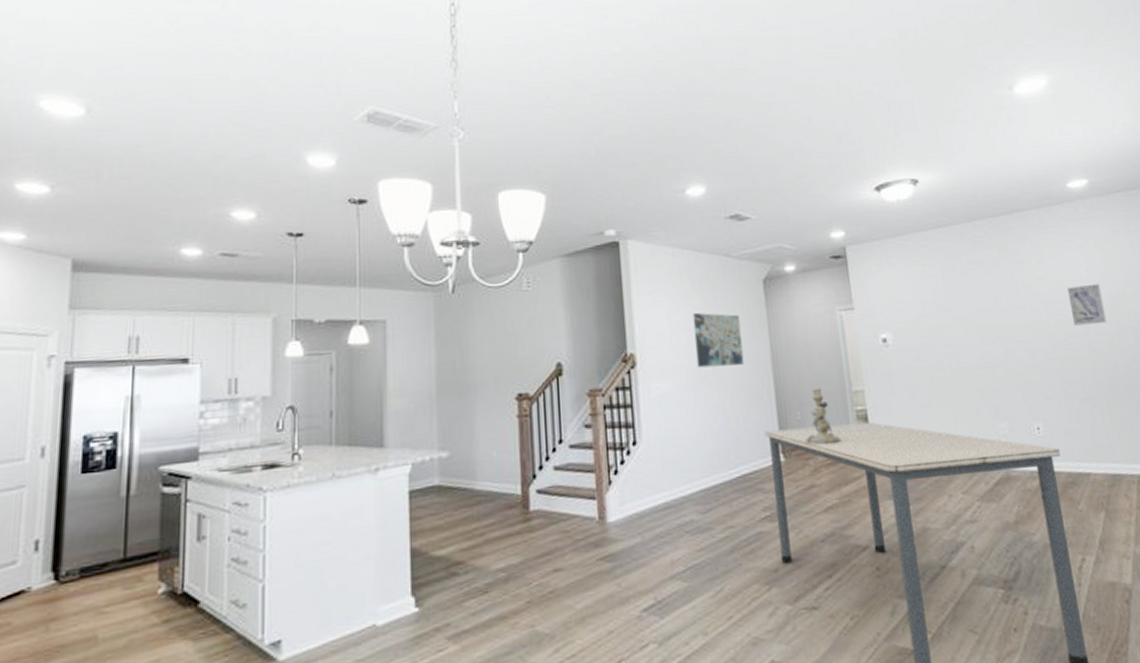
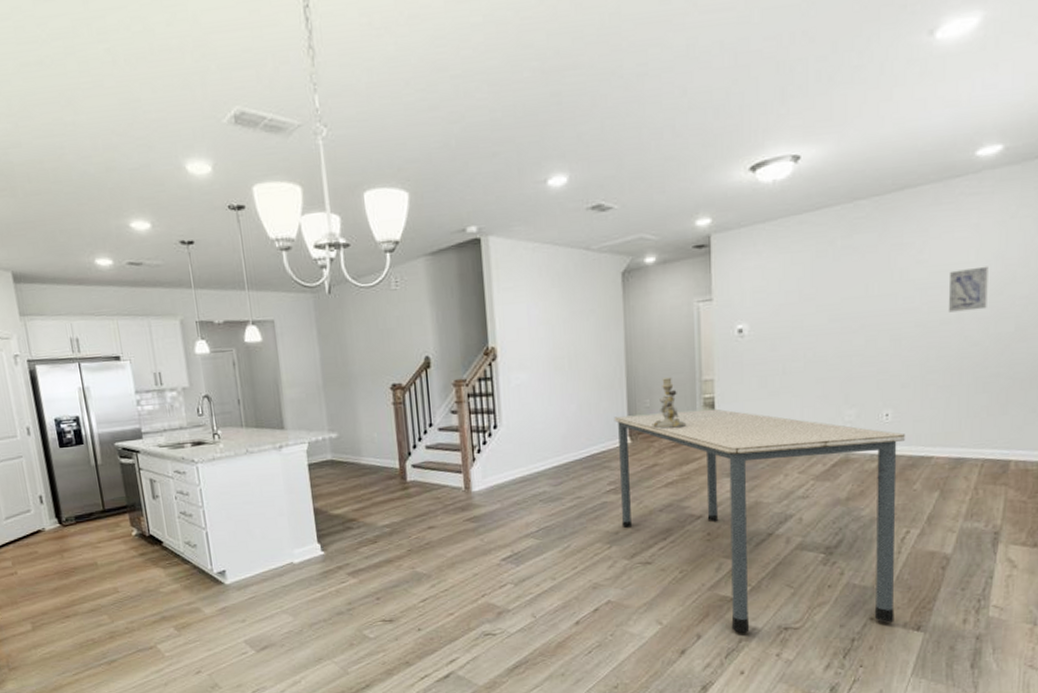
wall art: present [692,313,744,368] -> none [550,307,599,360]

